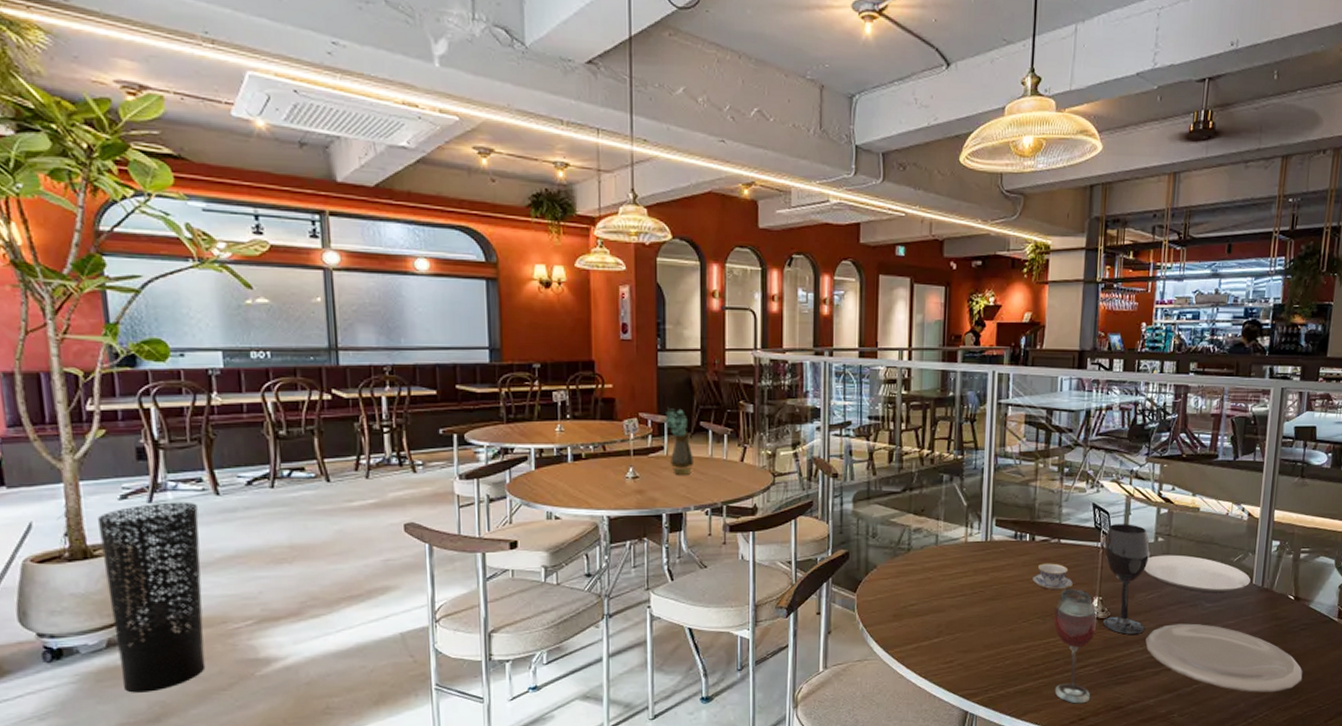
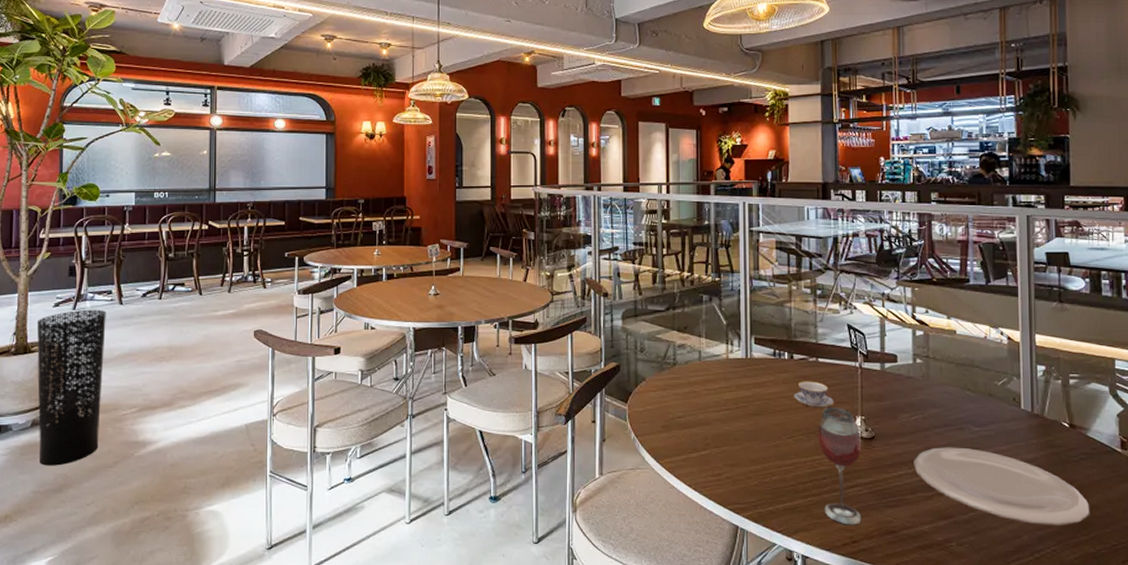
vase: present [664,407,693,475] -> none [461,234,484,293]
wine glass: present [1102,524,1151,635] -> none [862,345,912,456]
plate: present [1144,554,1250,593] -> none [905,376,1018,417]

